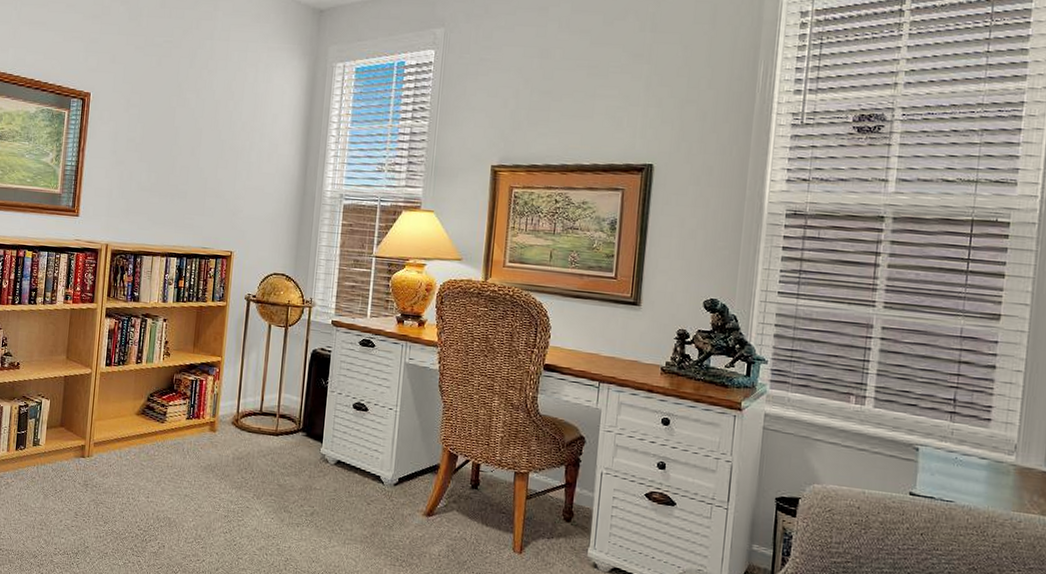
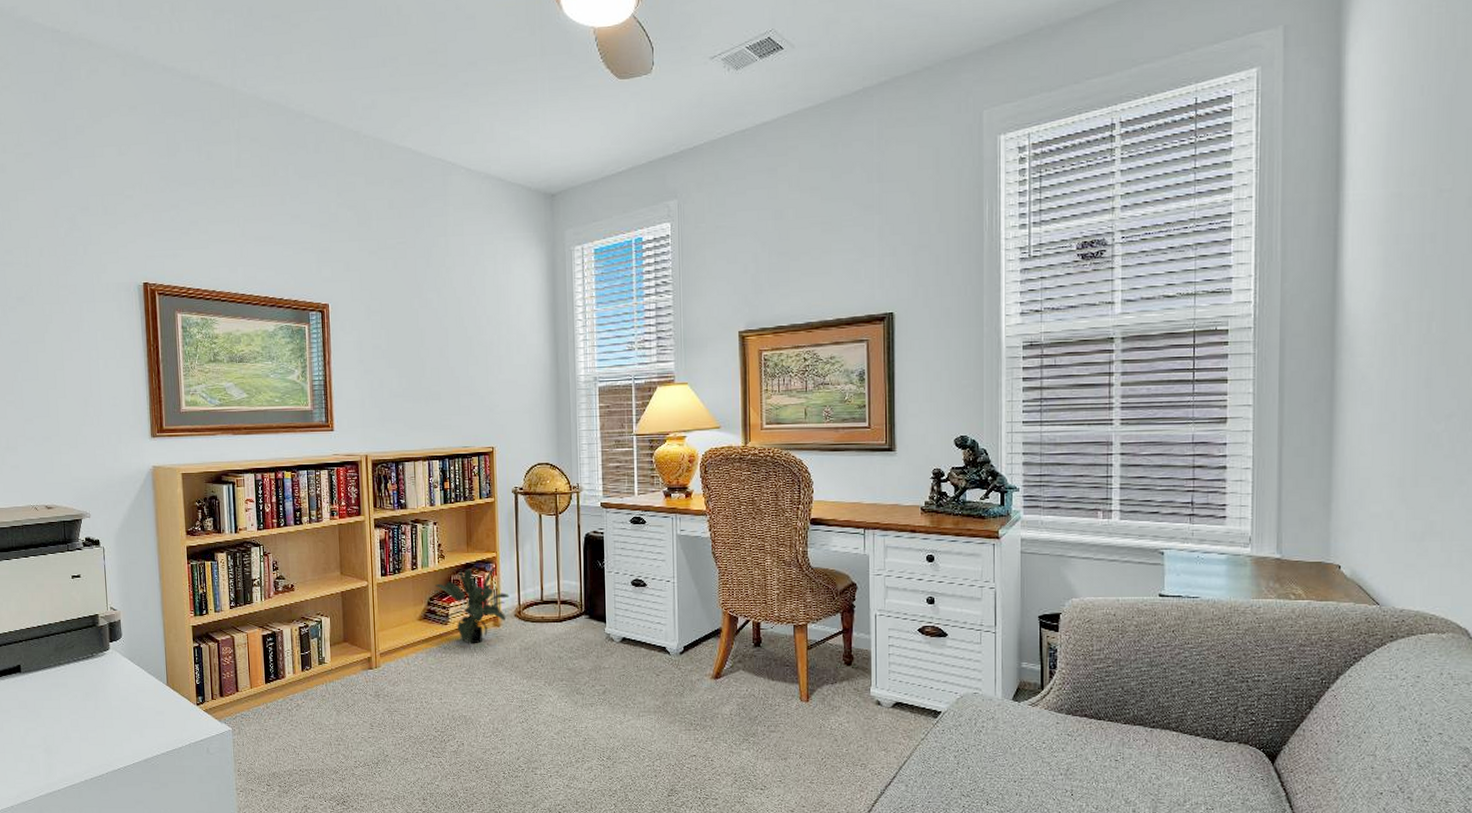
potted plant: none [157,369,229,447] -> present [435,567,509,644]

